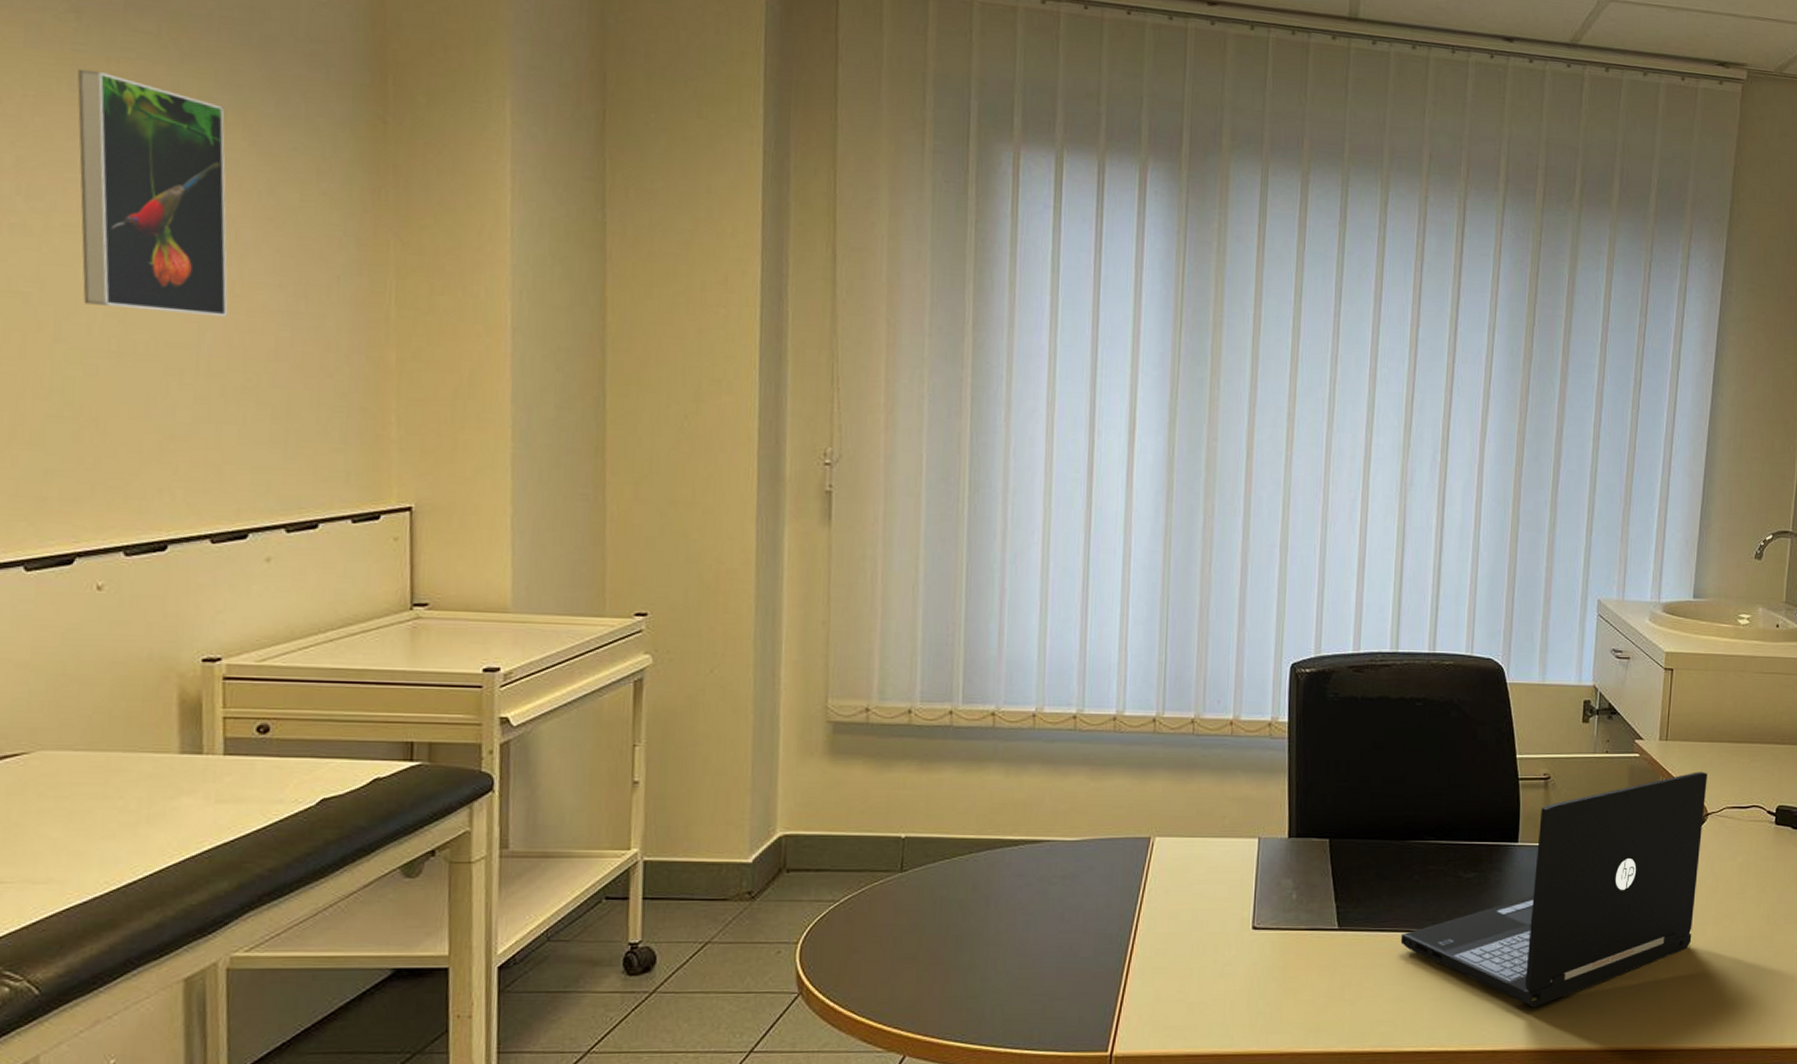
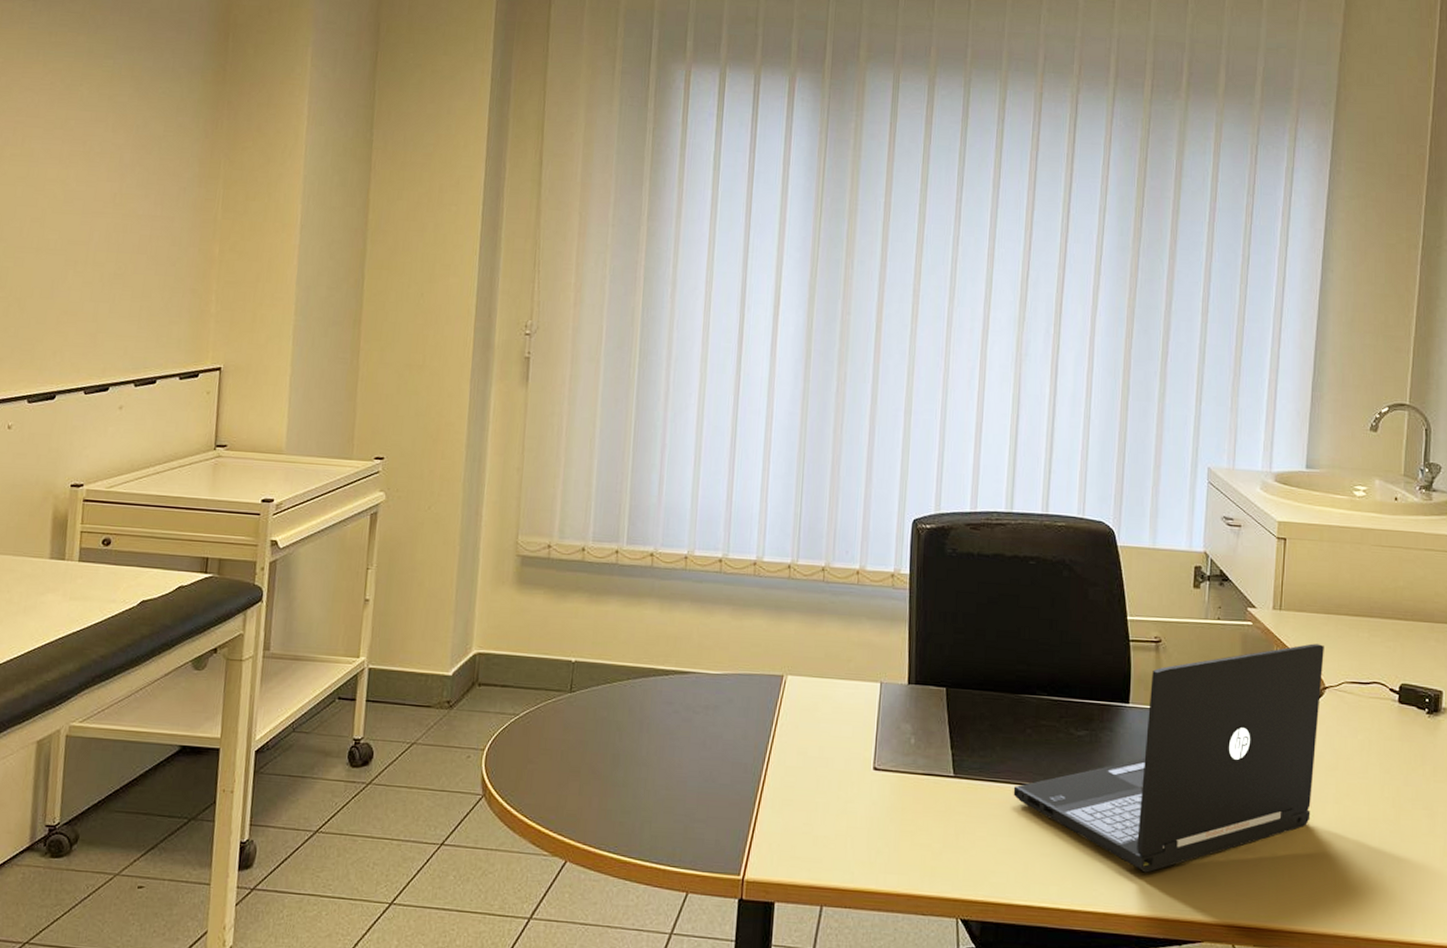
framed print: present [77,69,228,318] -> none [19,41,120,221]

